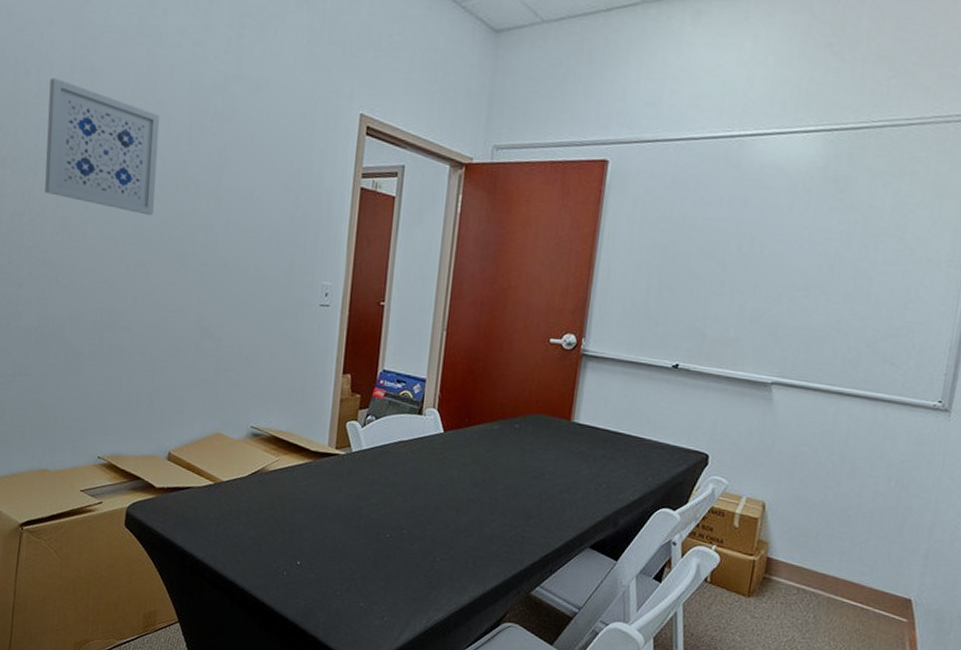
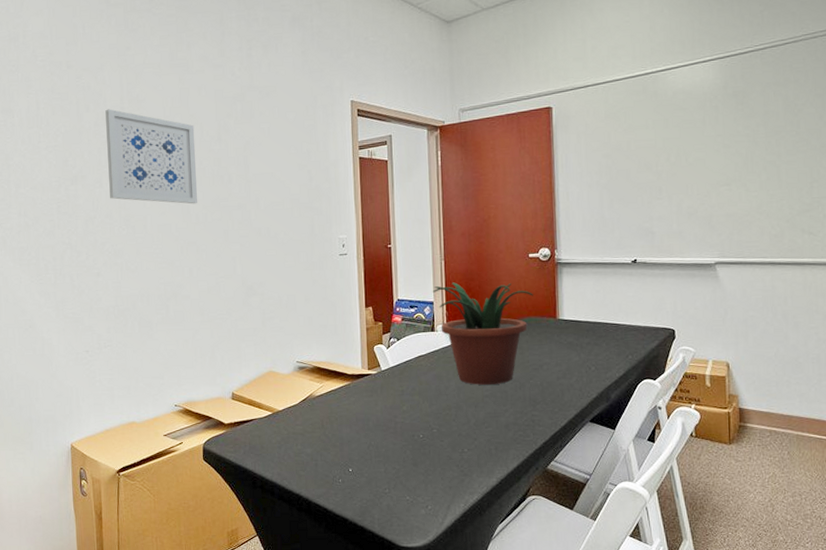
potted plant: none [426,359,548,489] -> present [432,282,533,385]

